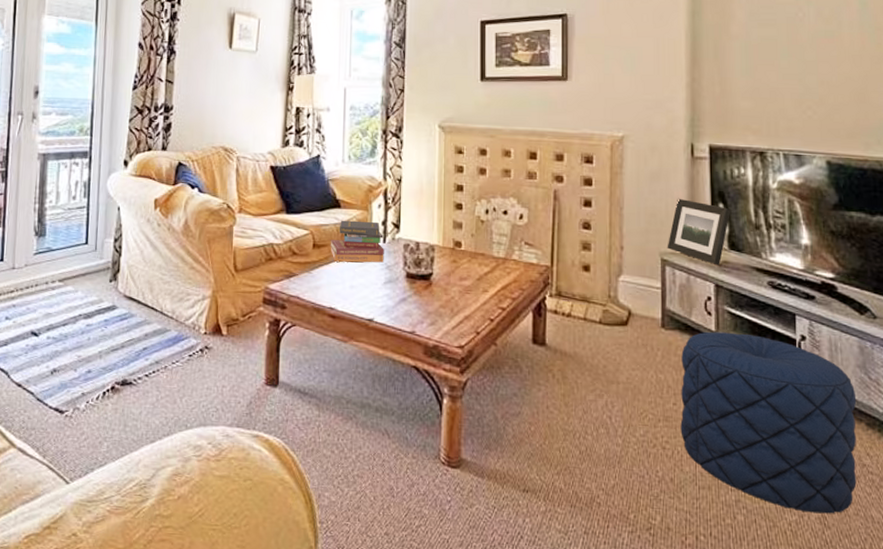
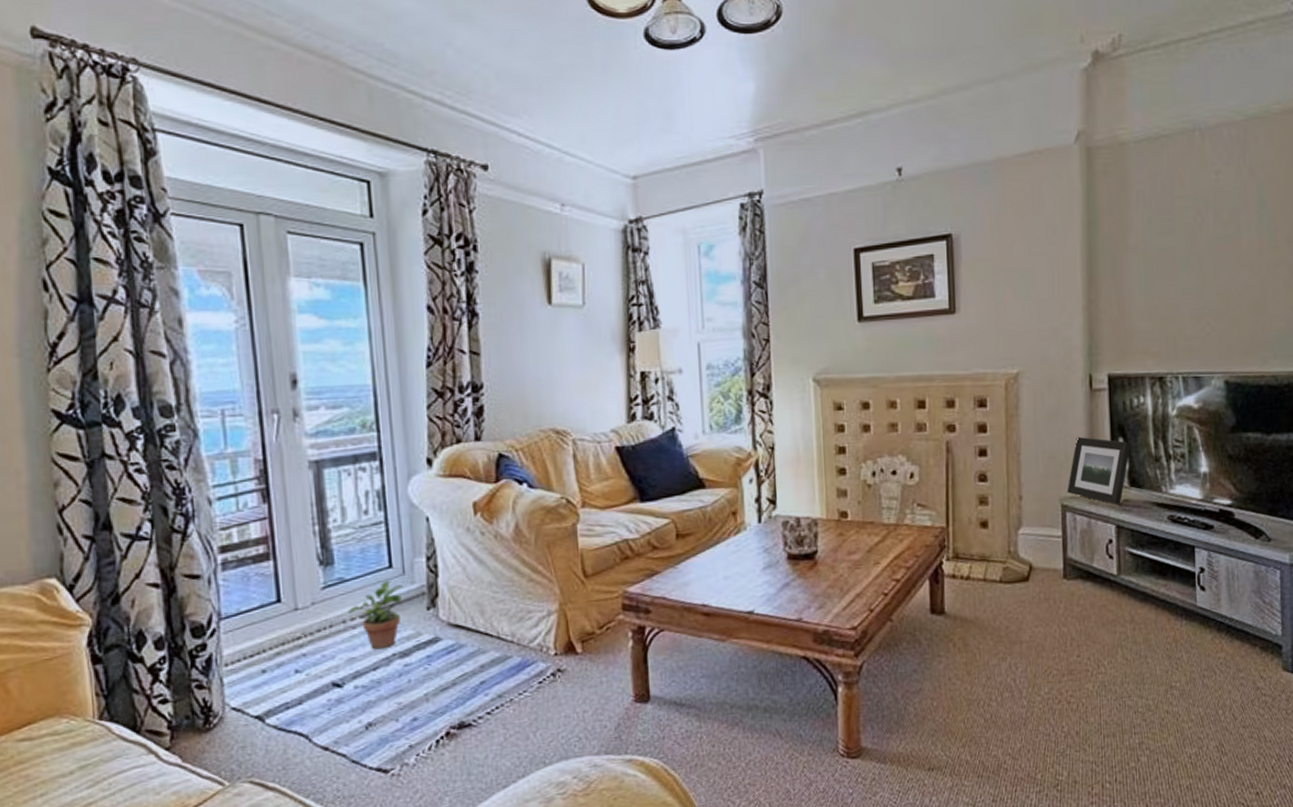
potted plant: none [50,254,94,309] -> present [347,580,402,650]
books: present [330,220,384,263] -> none [696,500,761,551]
pouf: present [680,331,857,514] -> none [1084,573,1252,743]

